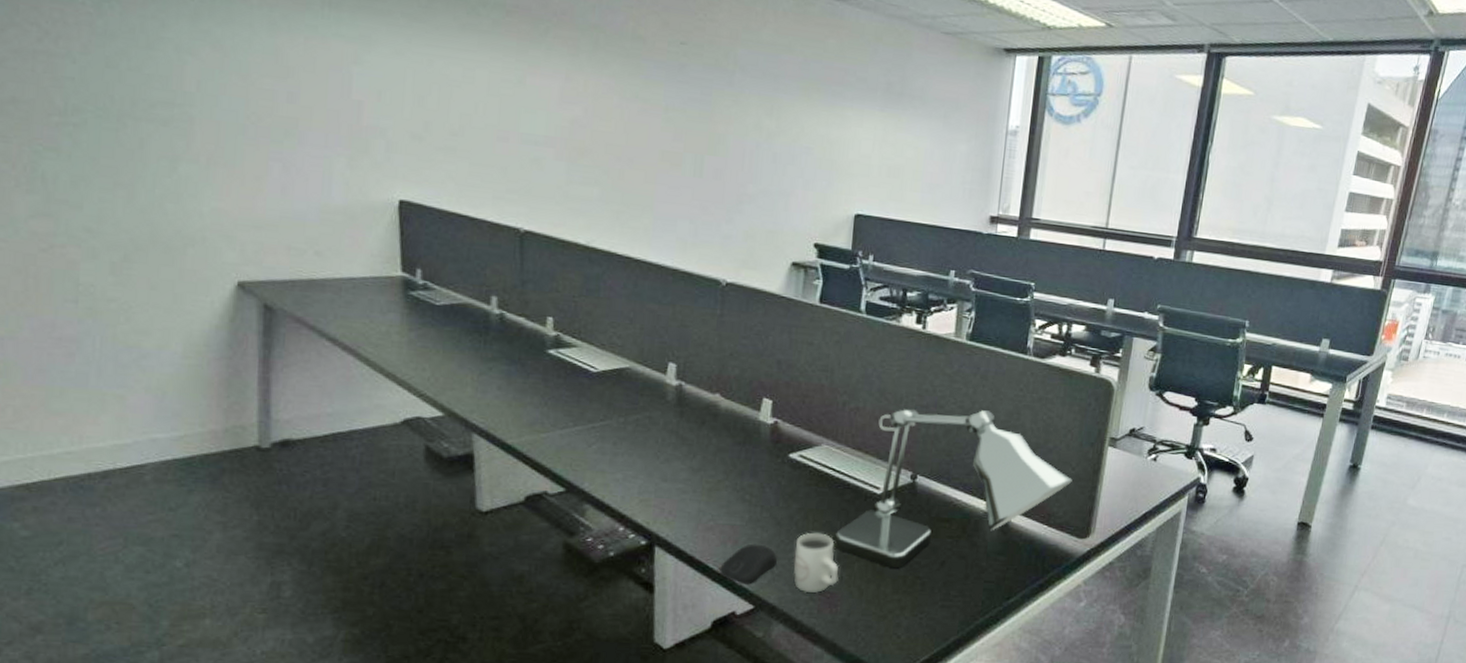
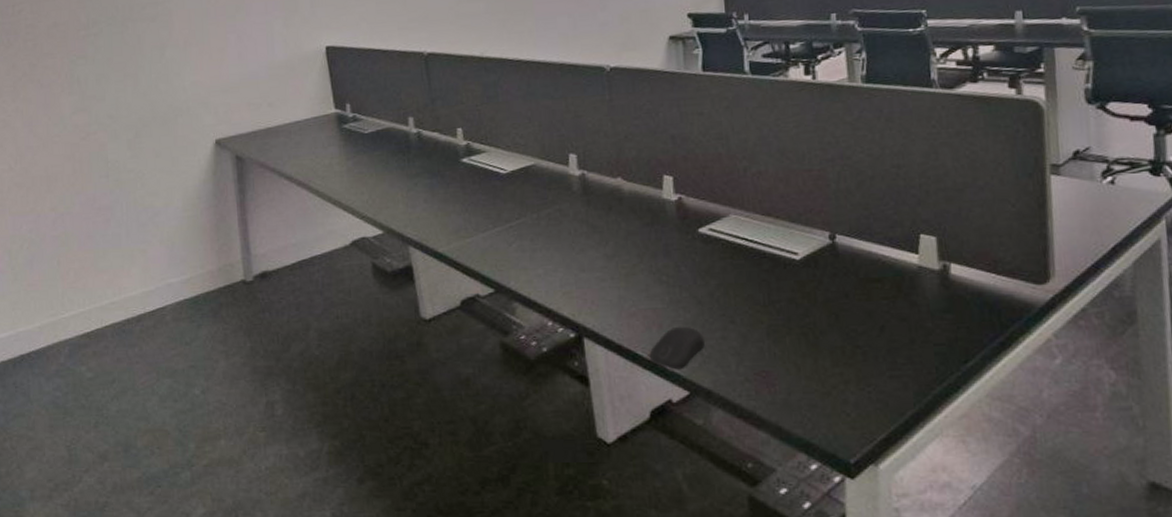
mug: present [793,532,839,593] -> none [720,307,772,374]
desk lamp: present [834,407,1072,568] -> none [759,154,1015,339]

